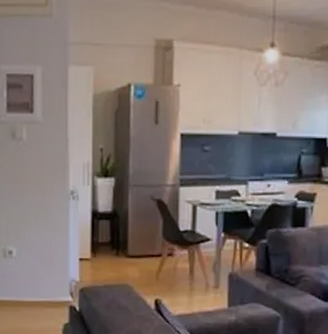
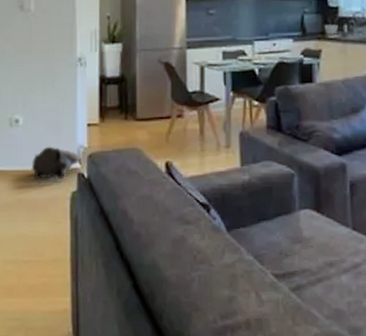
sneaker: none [25,278,73,312] -> present [31,146,81,180]

